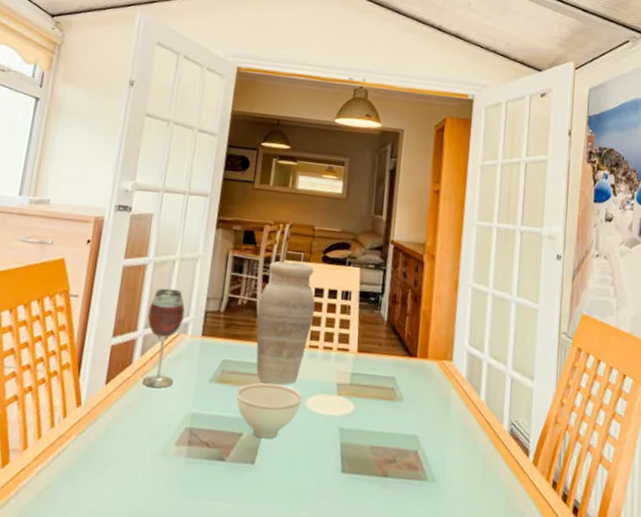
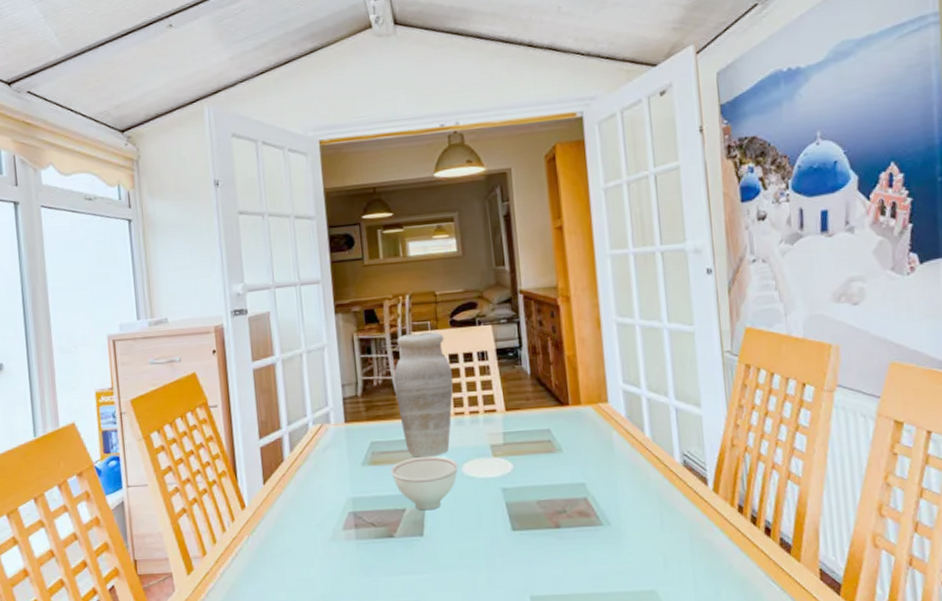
wineglass: present [142,288,185,388] -> none [287,382,327,480]

